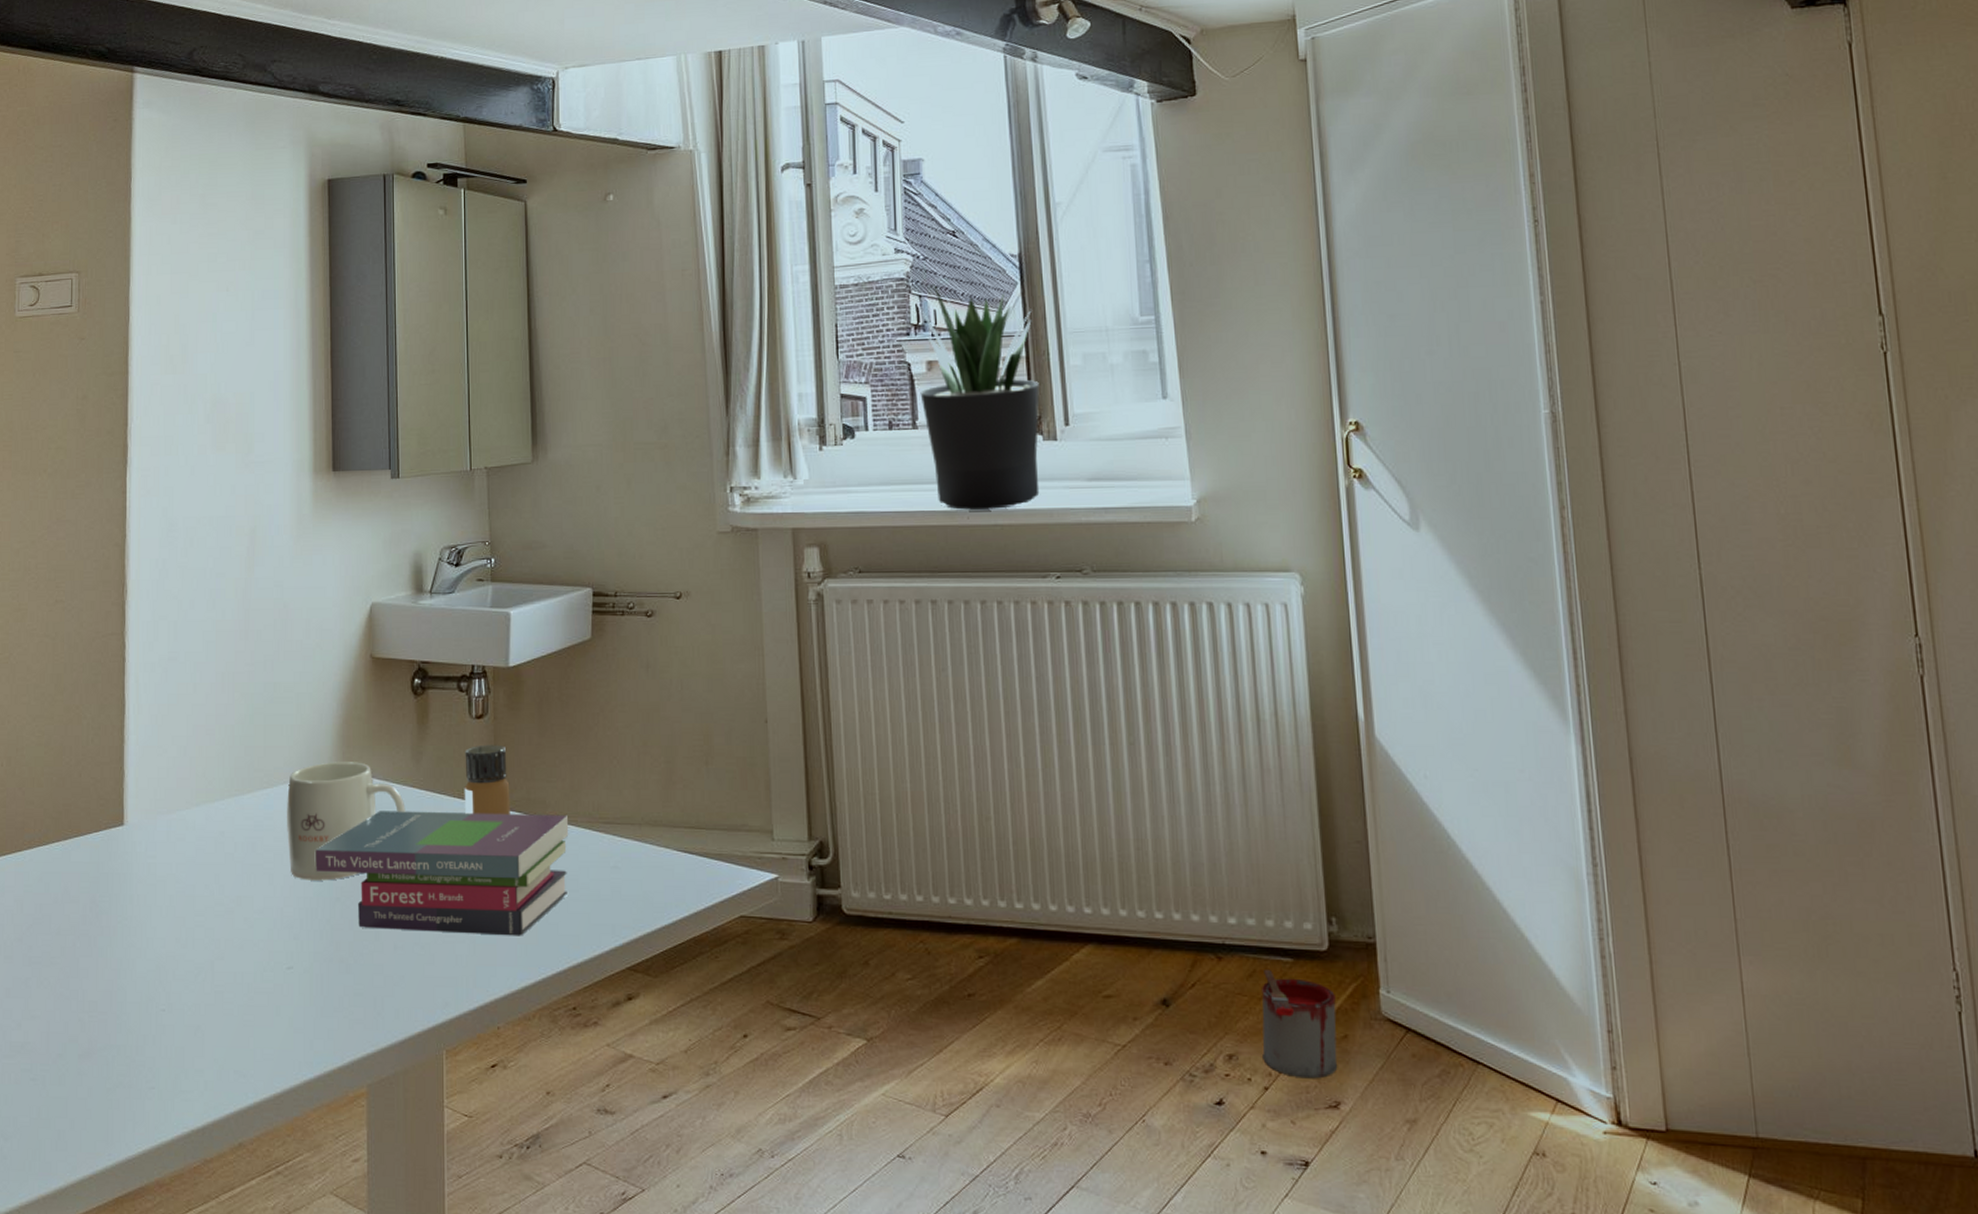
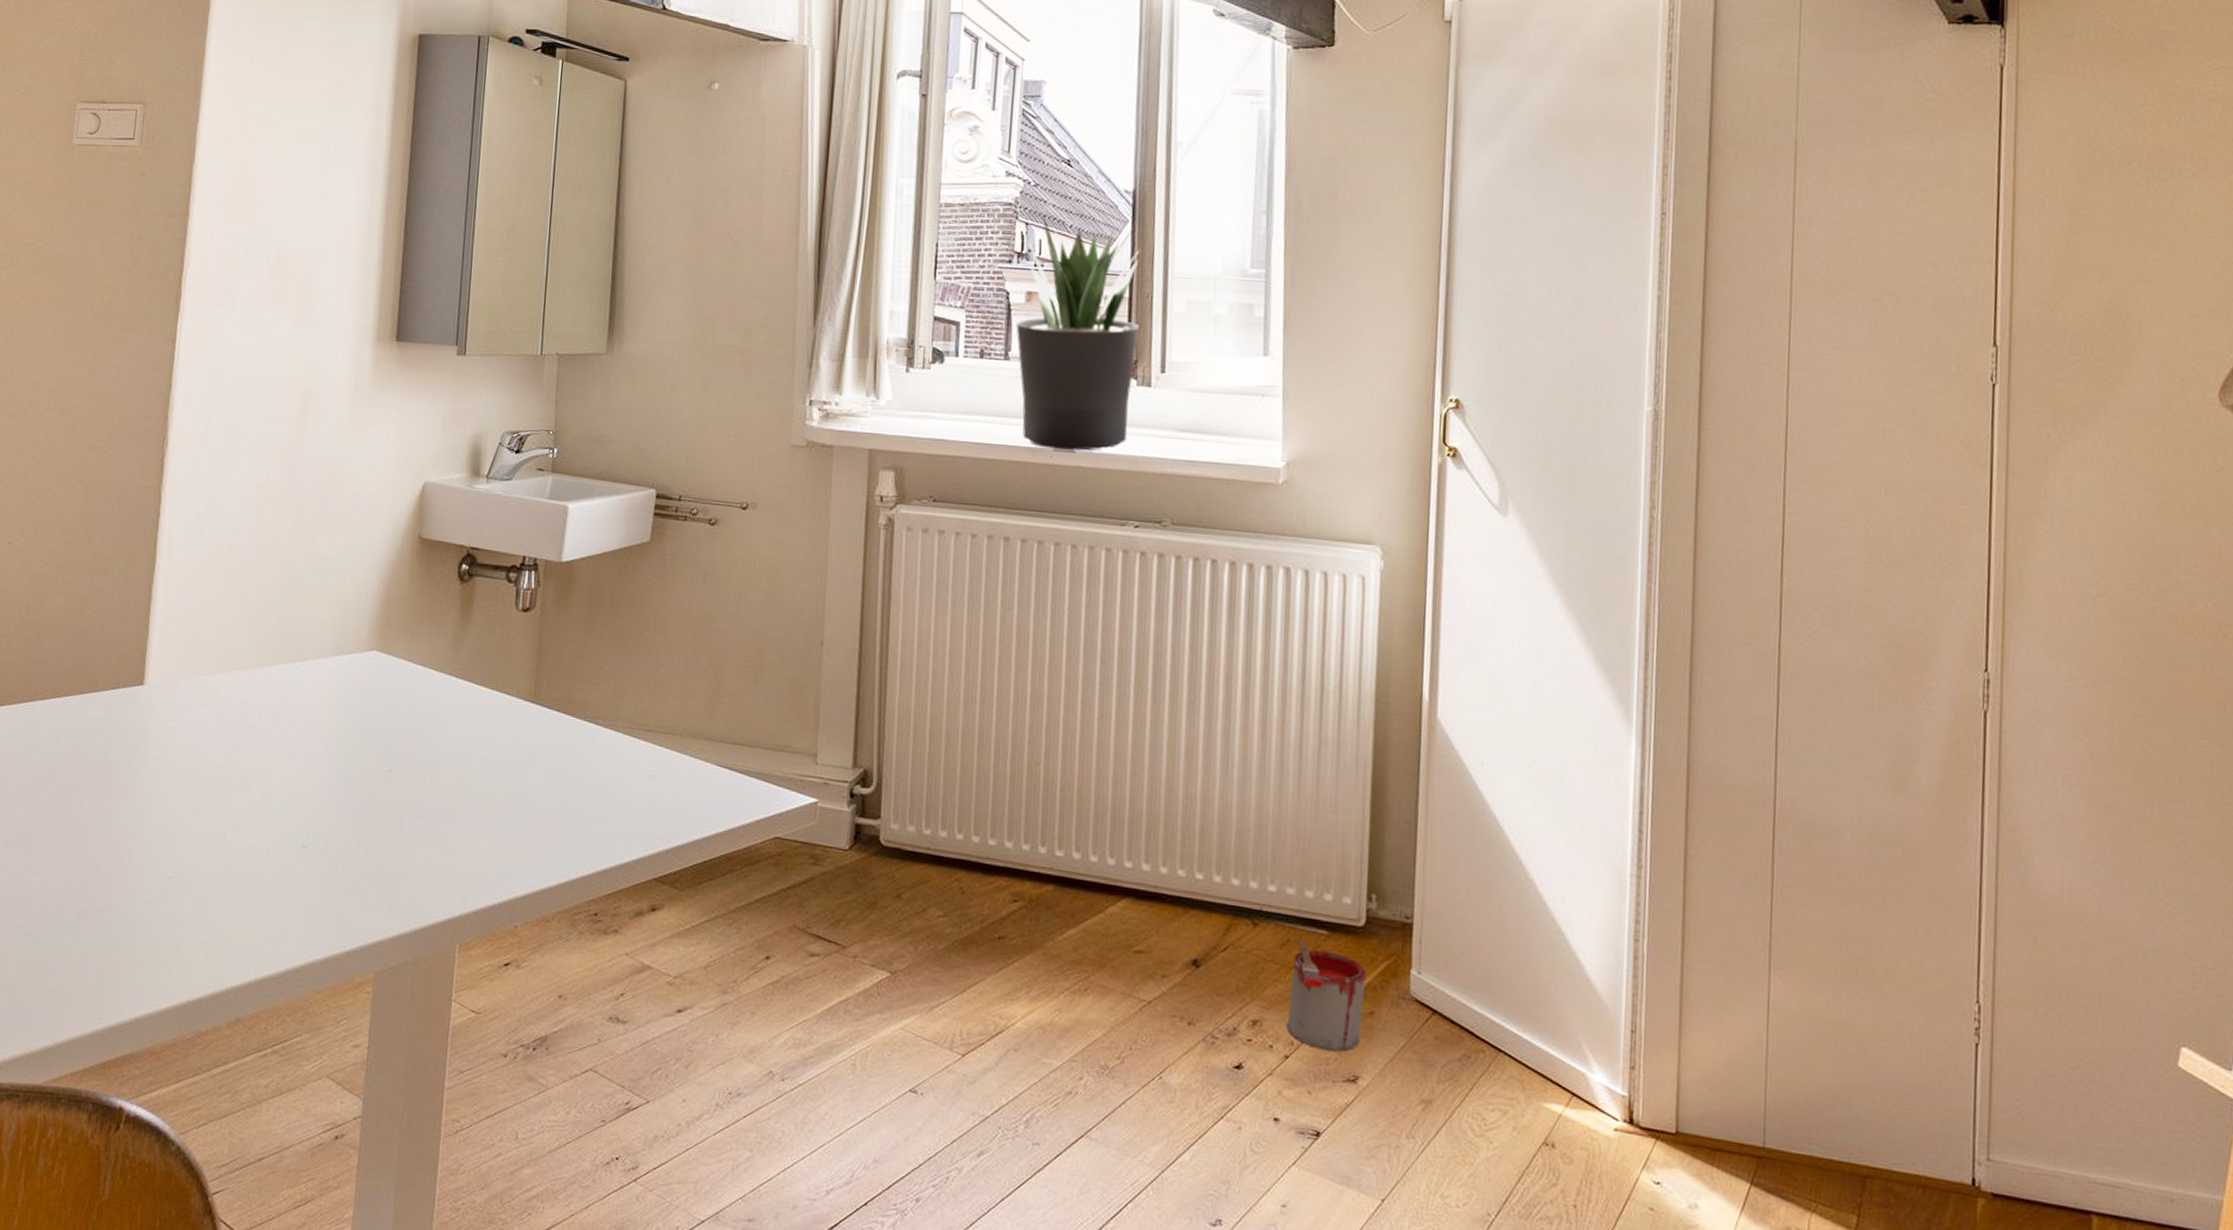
mug: present [287,762,406,881] -> none [314,641,441,762]
books: present [316,811,569,936] -> none [341,695,608,837]
bottle: present [464,744,510,815] -> none [502,638,551,713]

